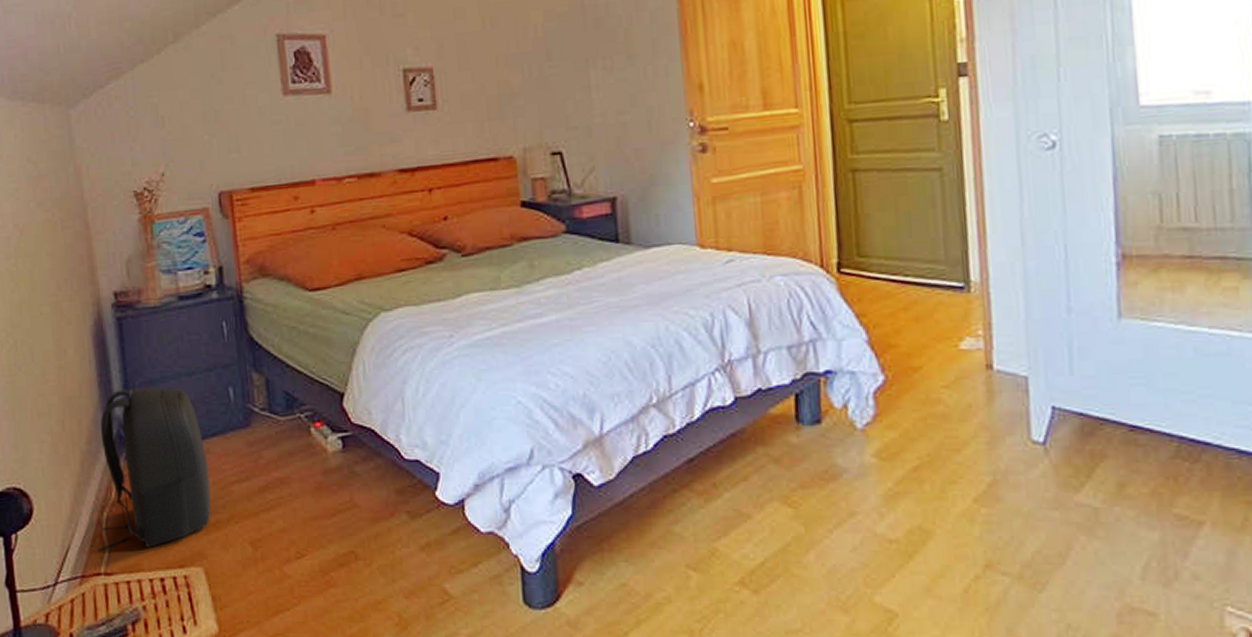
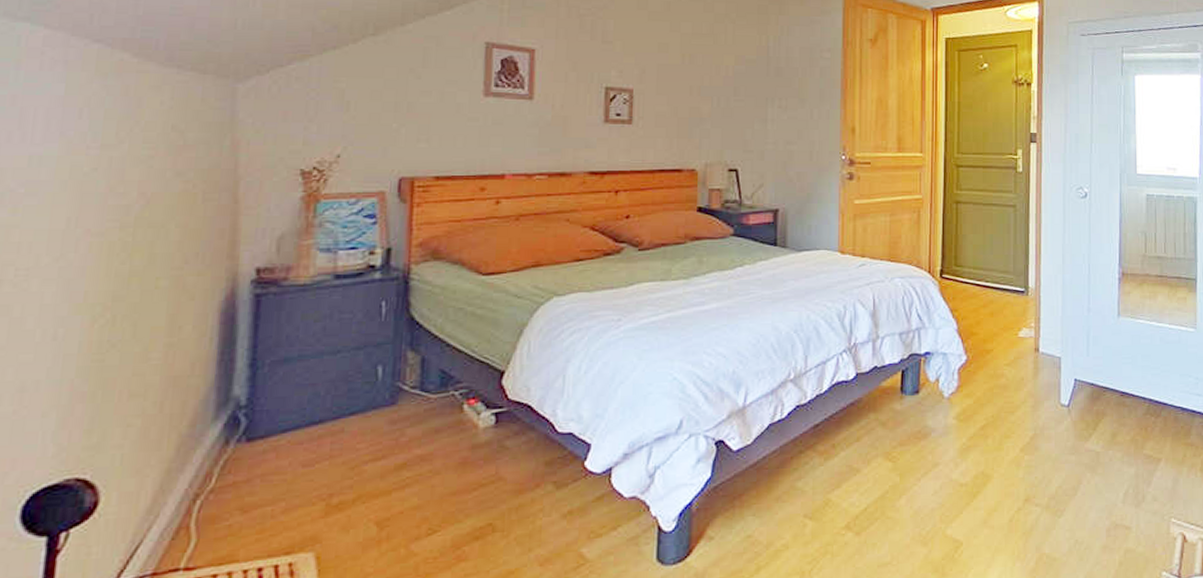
backpack: present [97,385,211,552] -> none [180,363,340,545]

